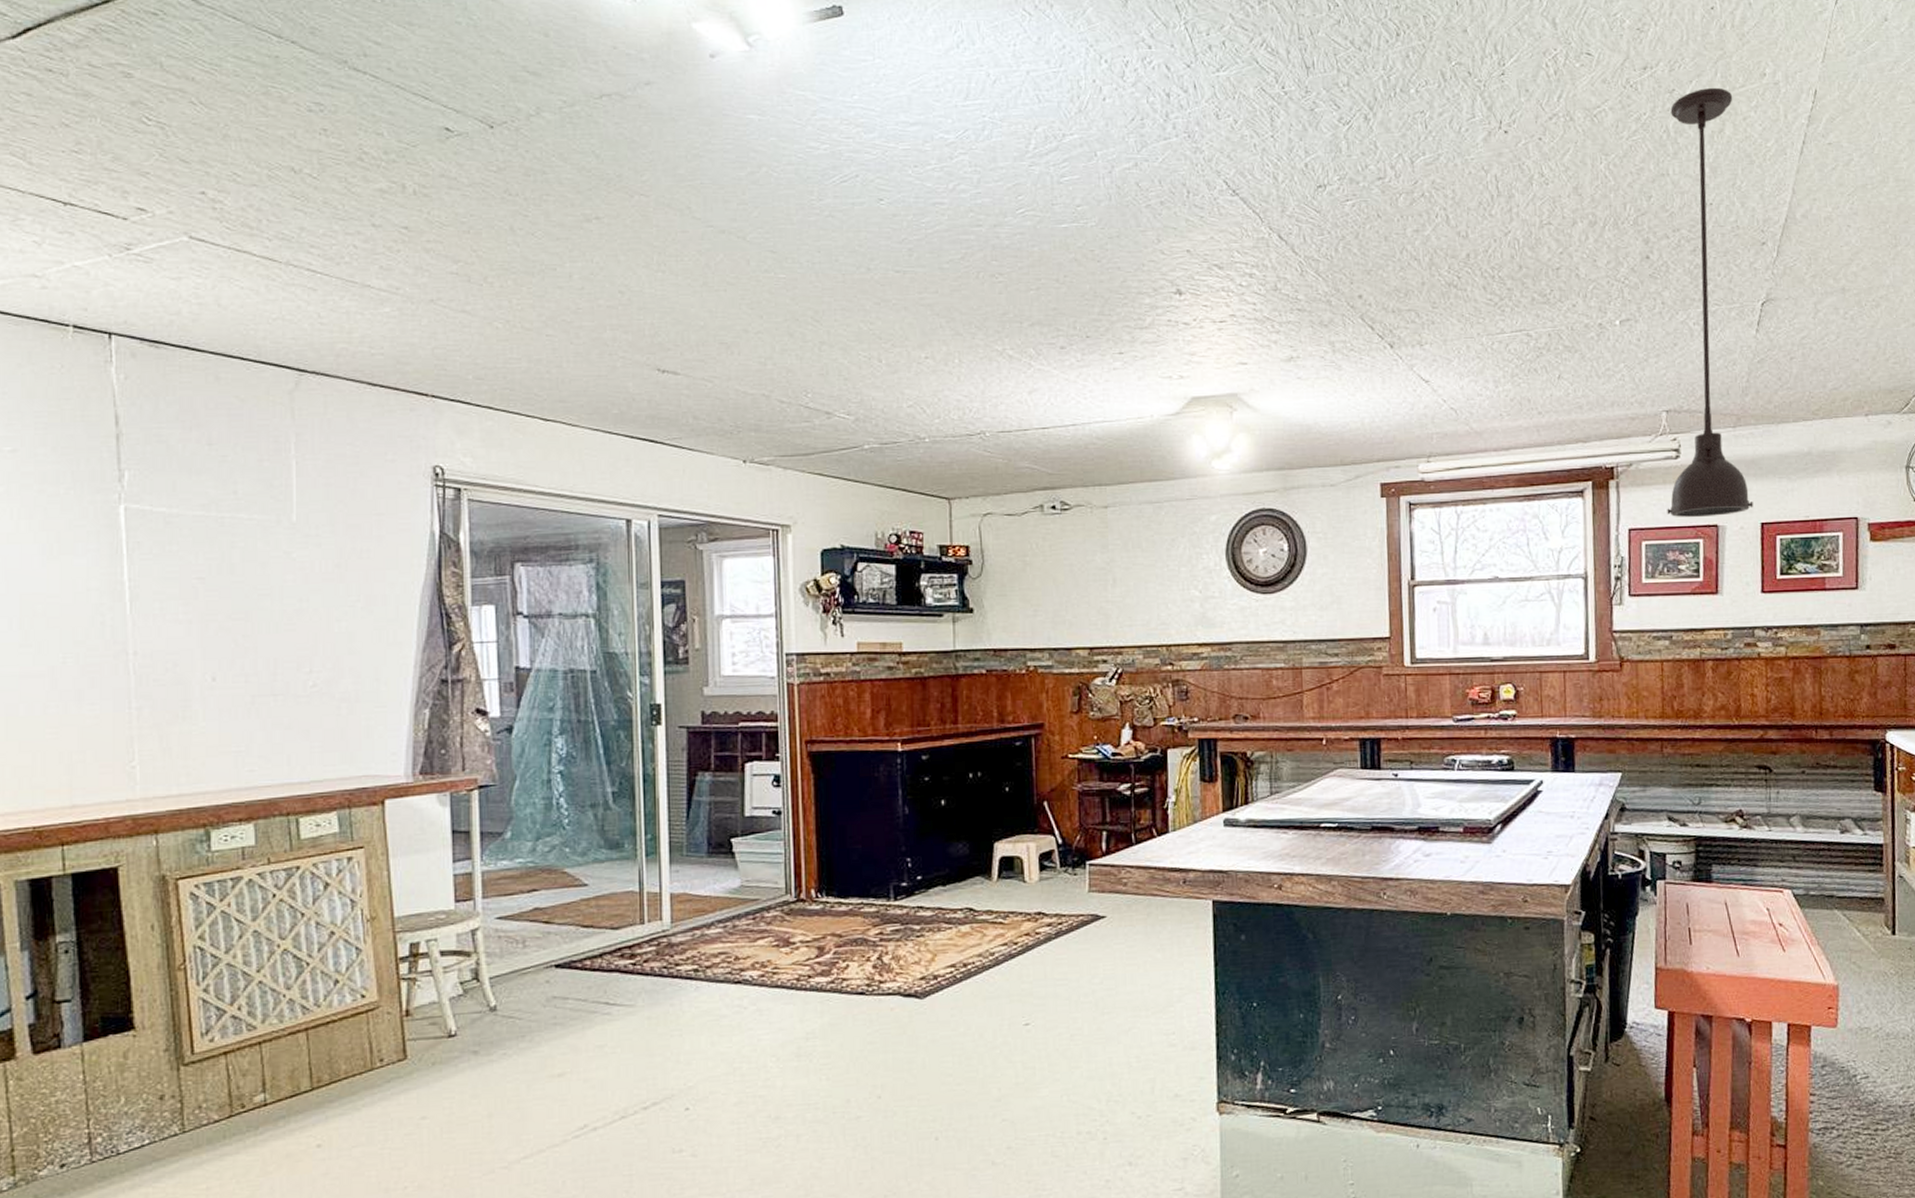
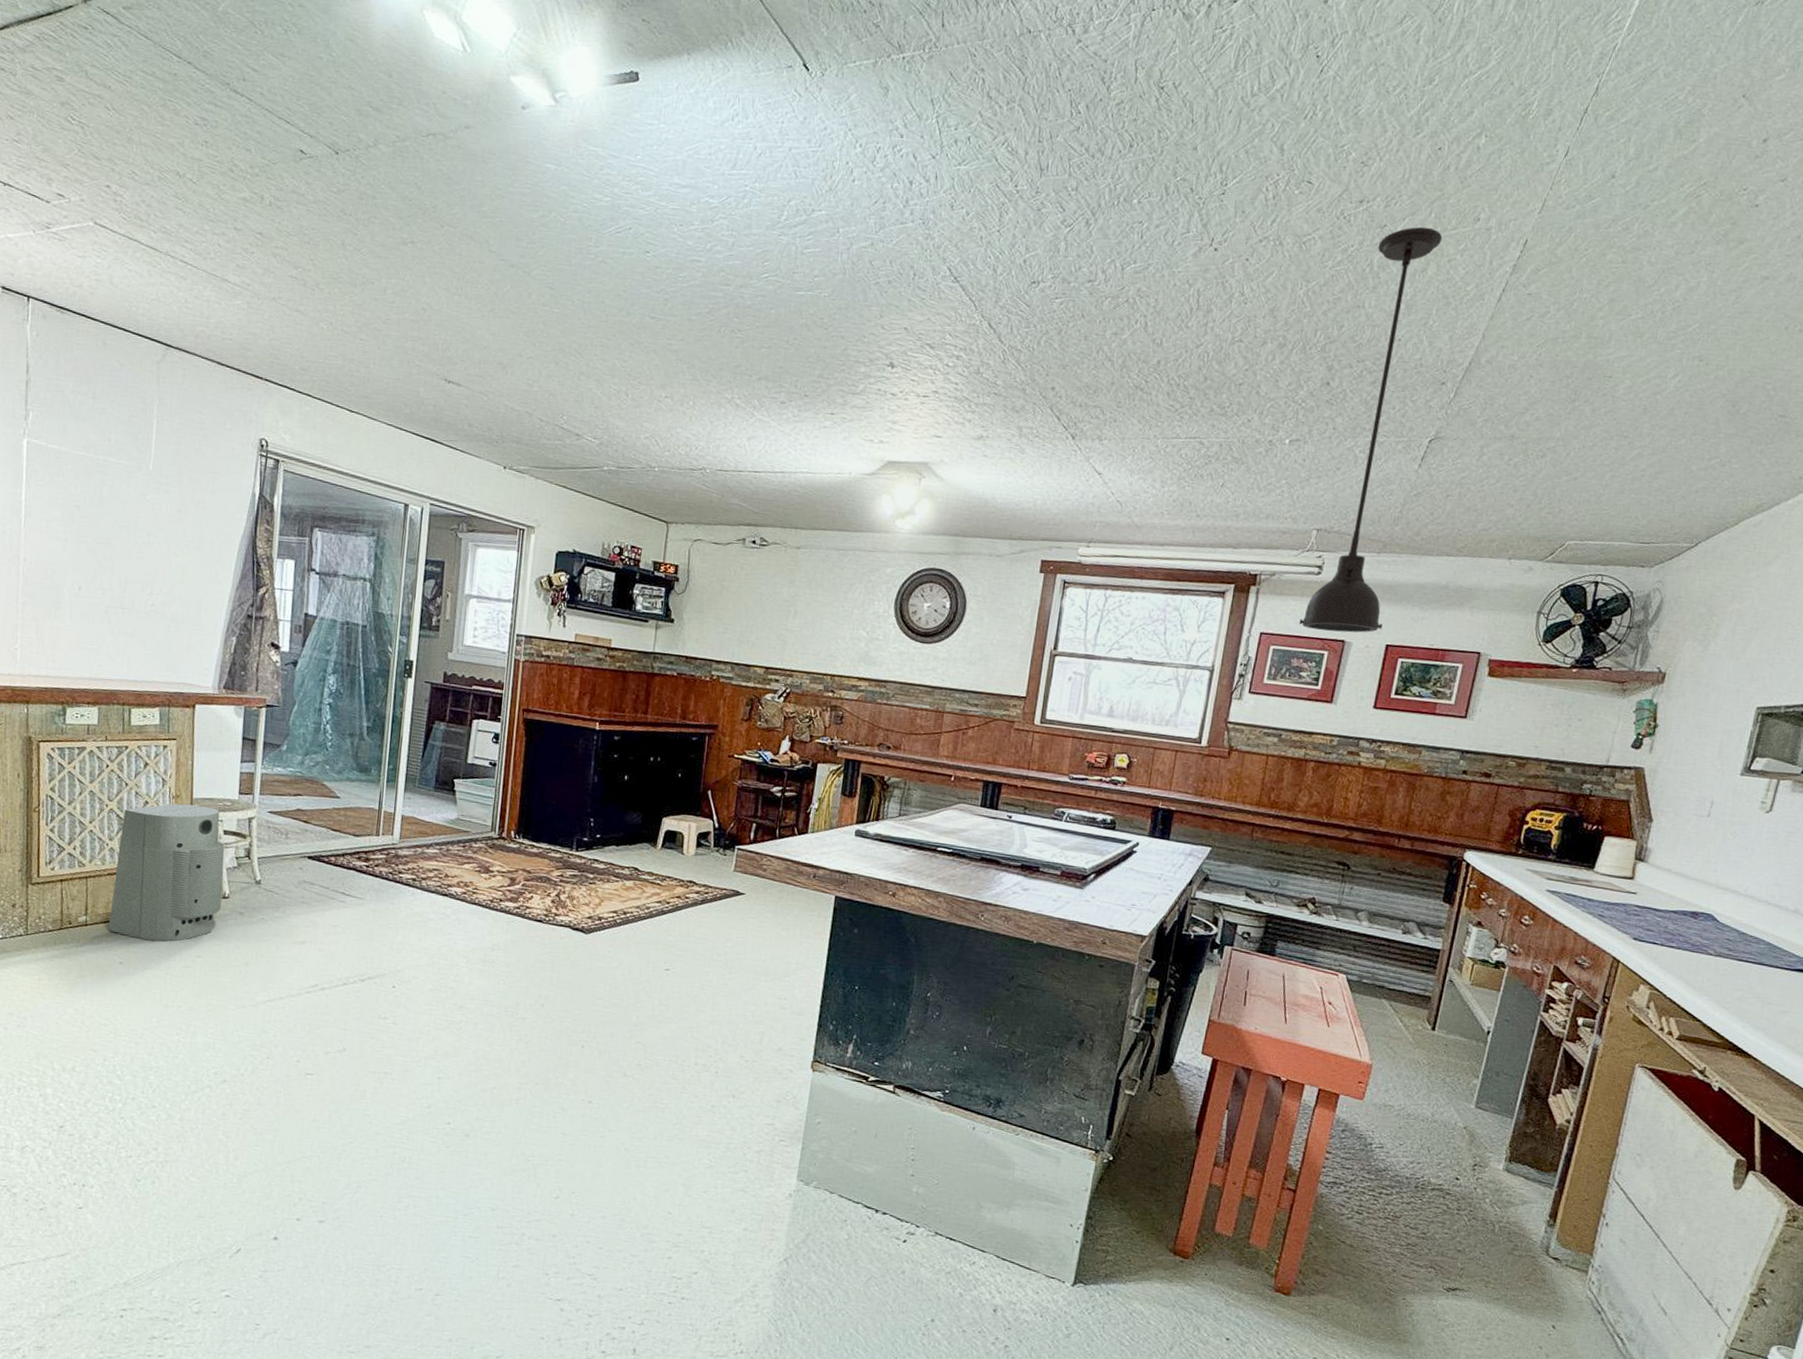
air purifier: none [297,925,448,1110] -> present [108,803,225,942]

